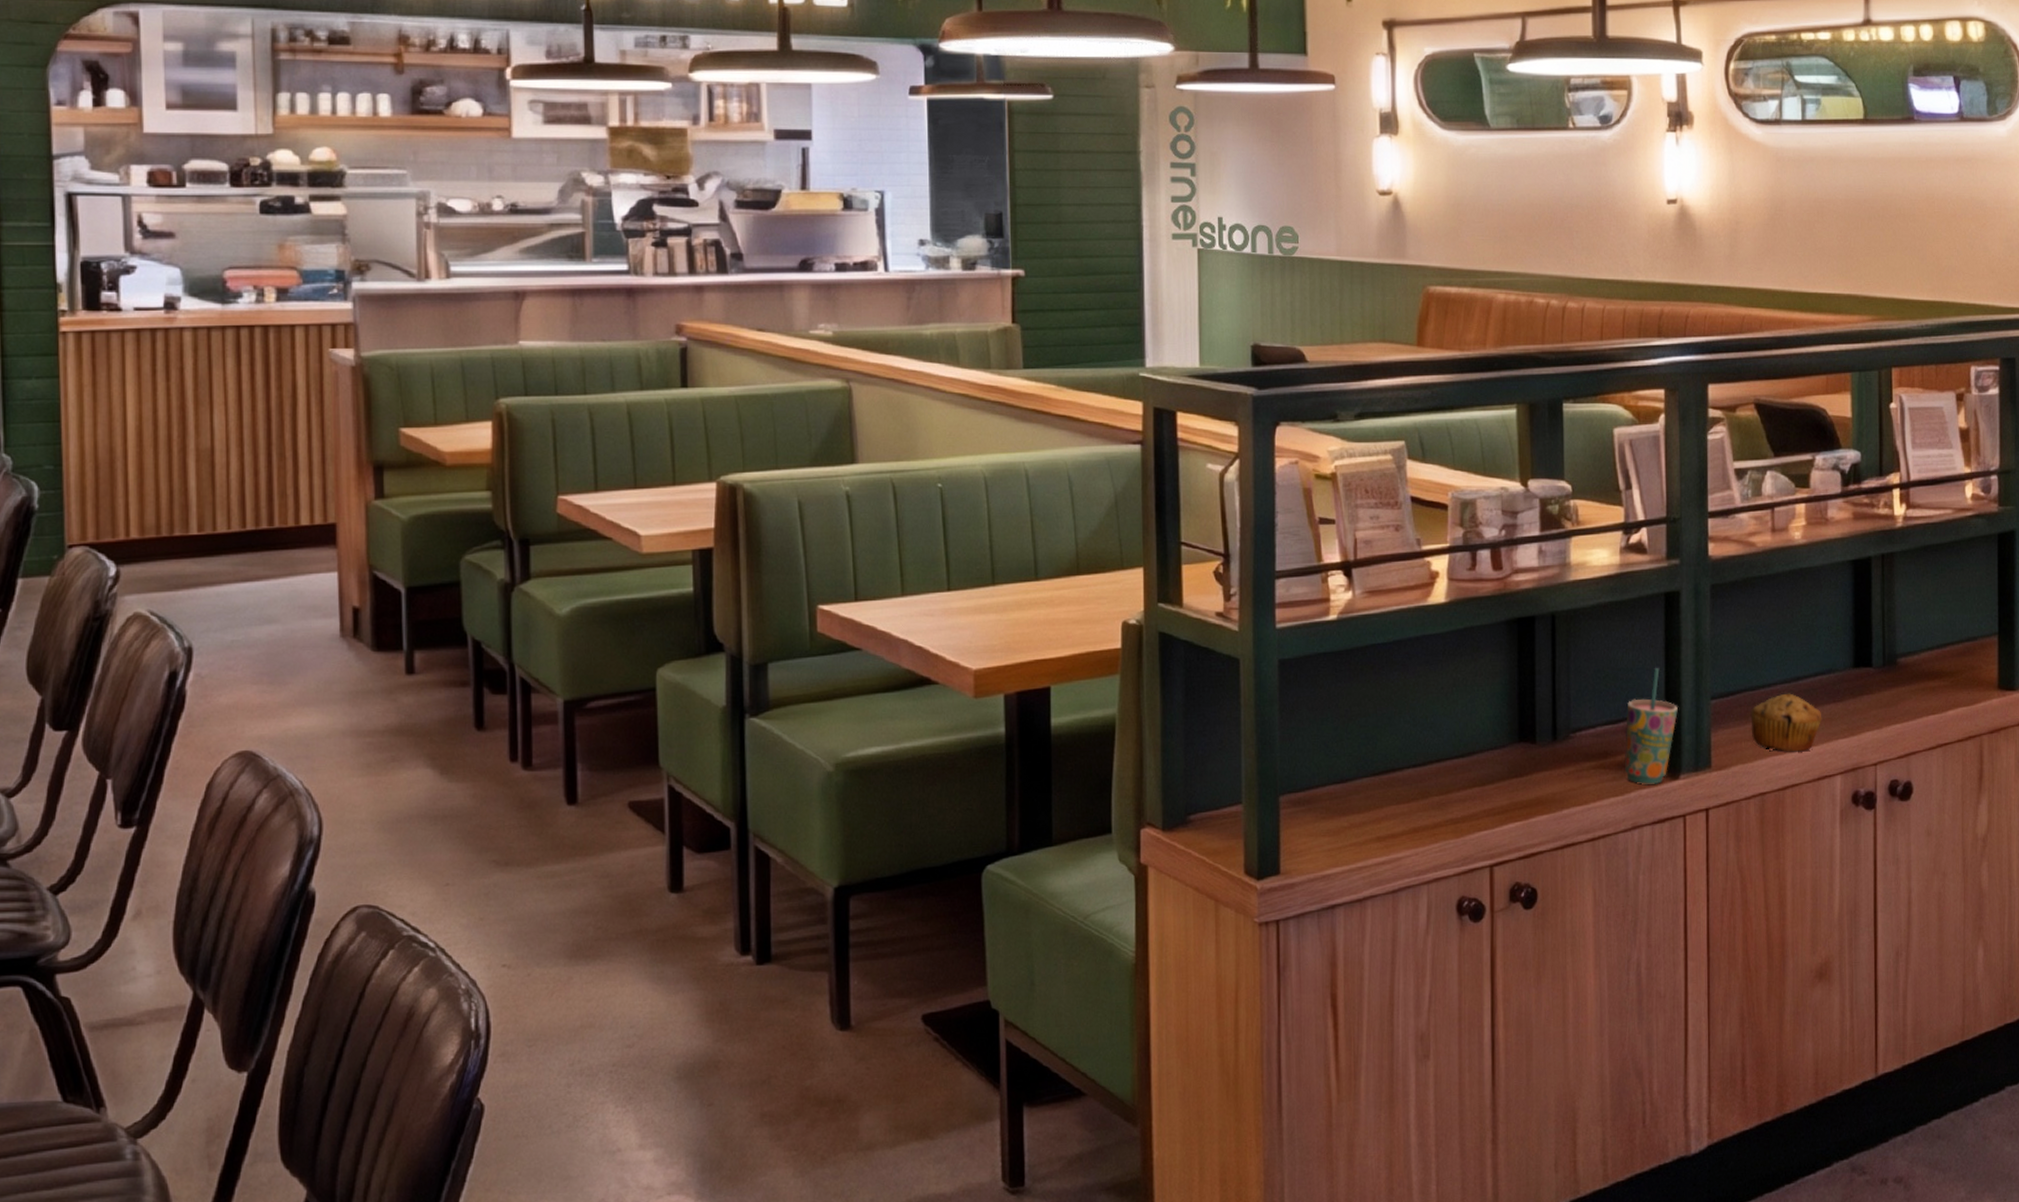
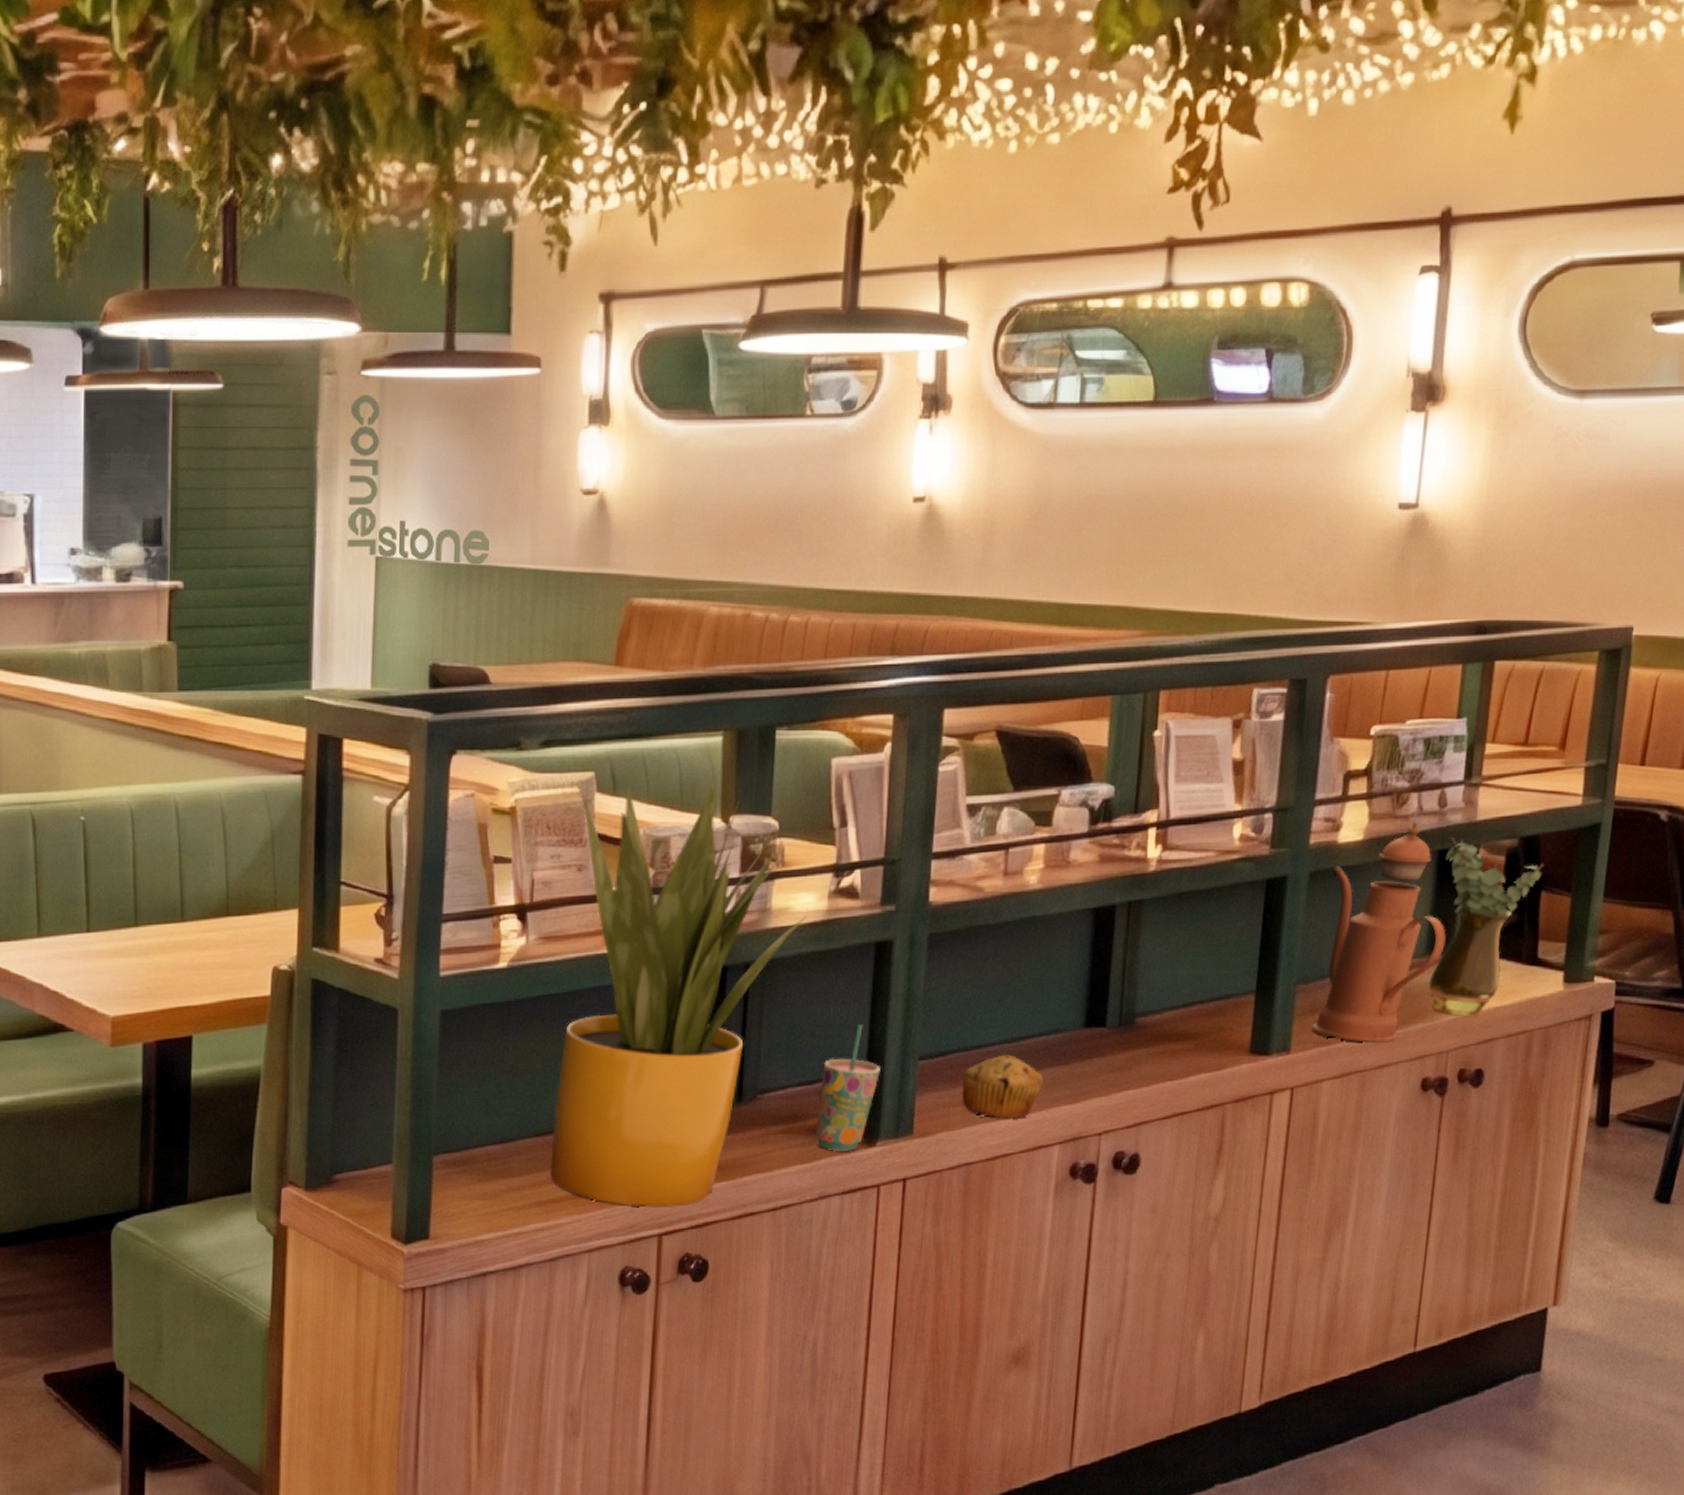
planter: none [1387,443,1602,841] -> present [550,775,807,1209]

